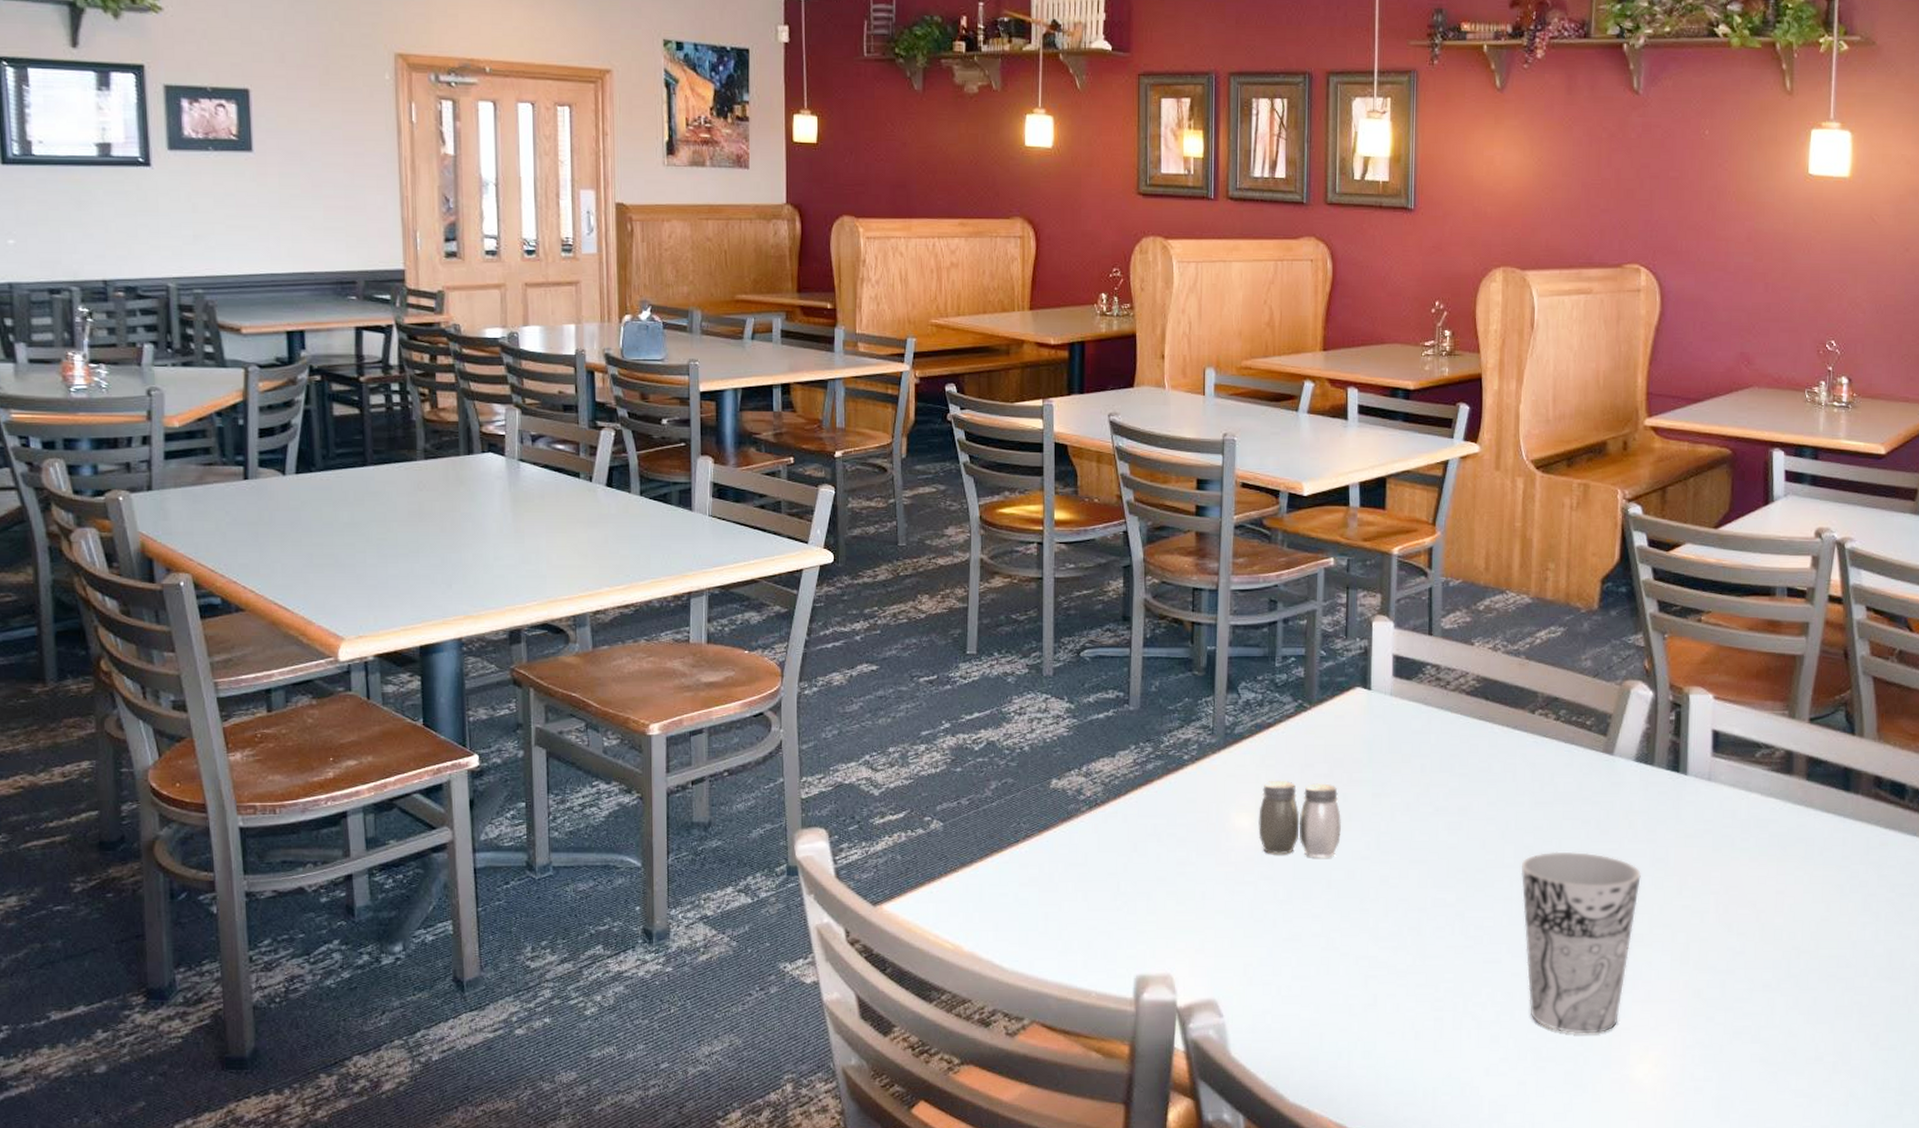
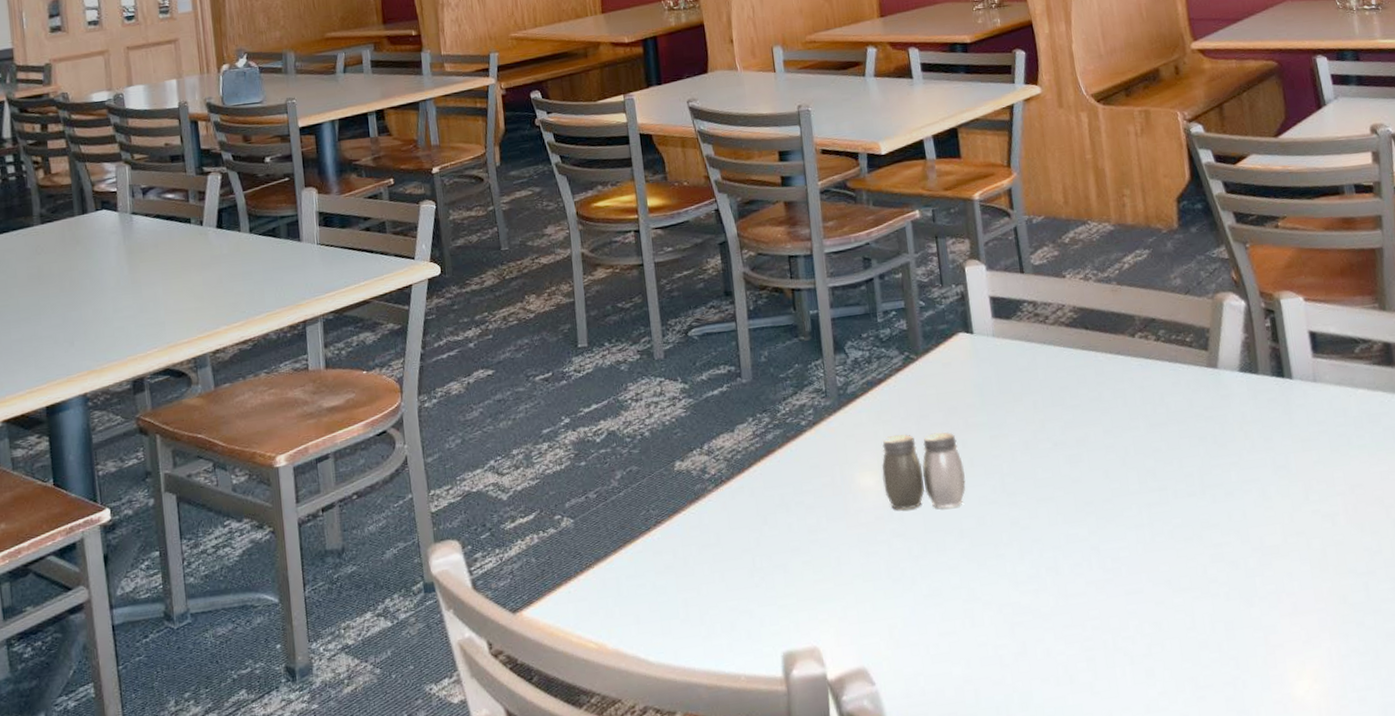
cup: present [1521,851,1642,1034] -> none [1146,469,1270,658]

